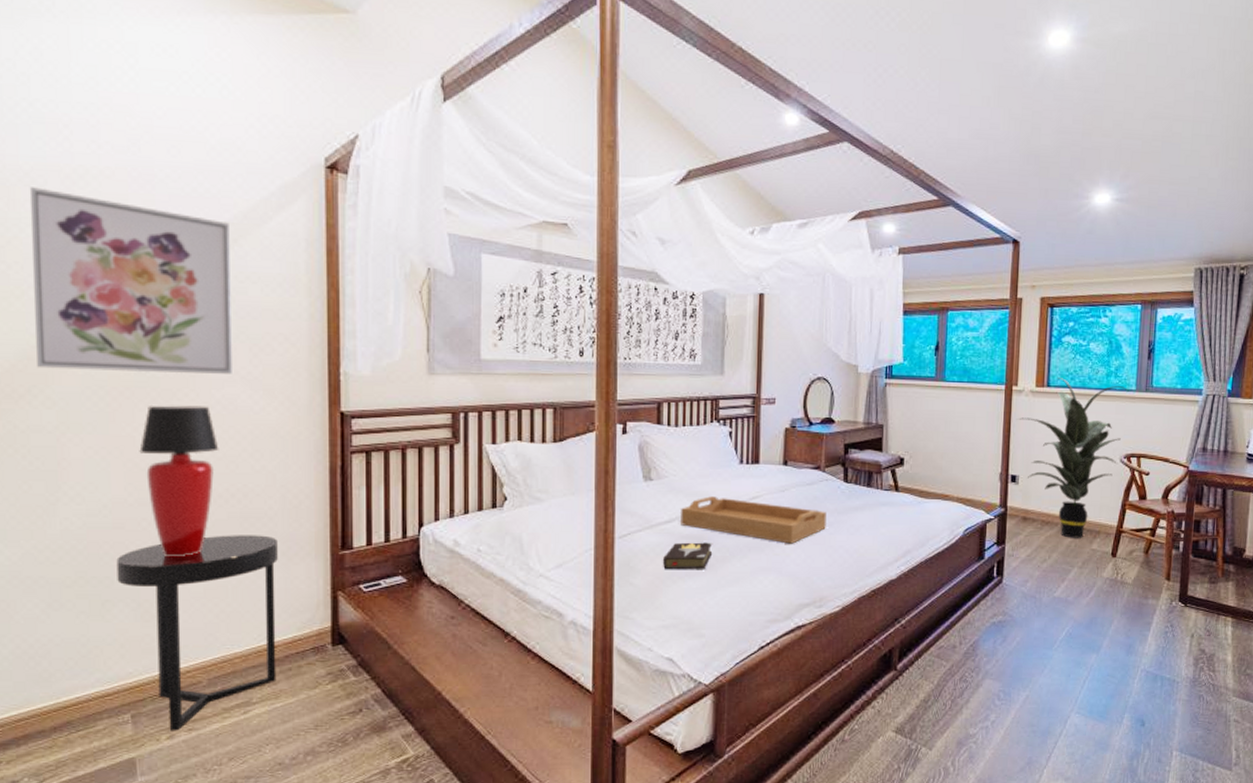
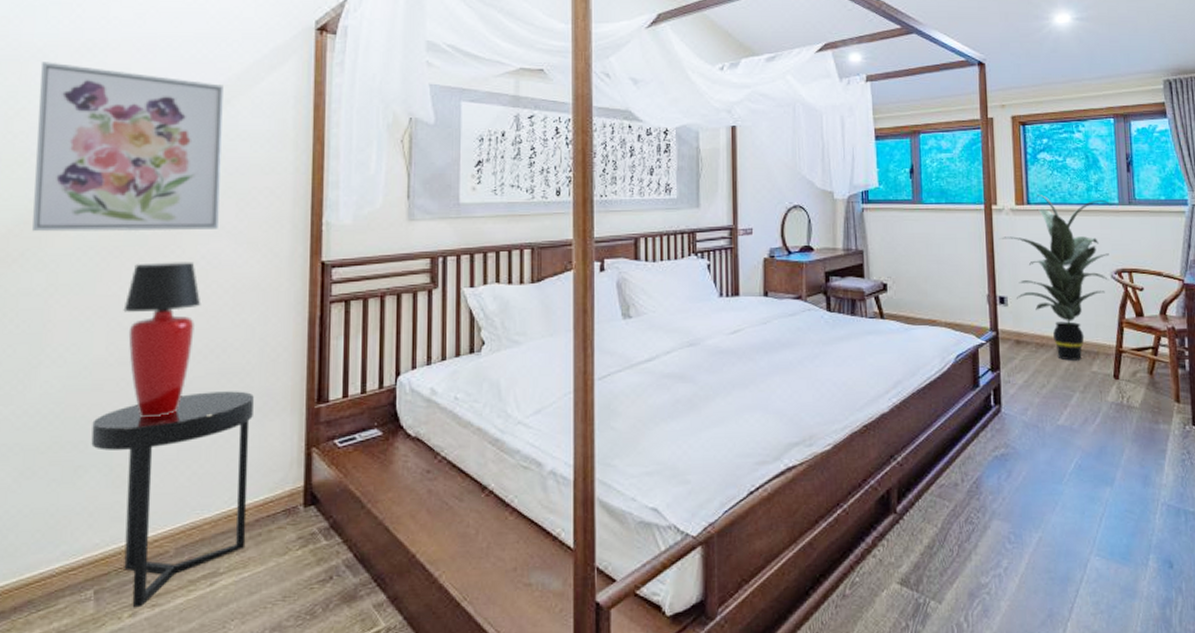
hardback book: present [663,542,713,570] -> none [645,380,696,411]
serving tray: present [679,496,827,544] -> none [660,332,811,379]

